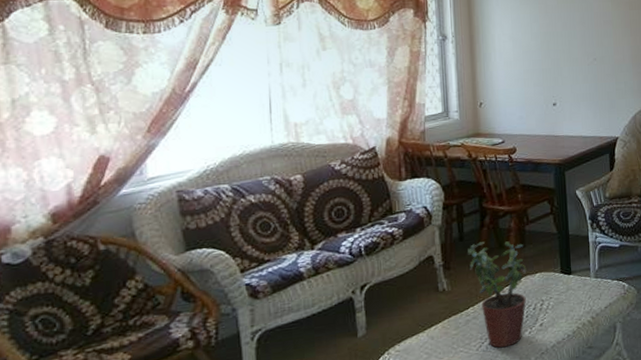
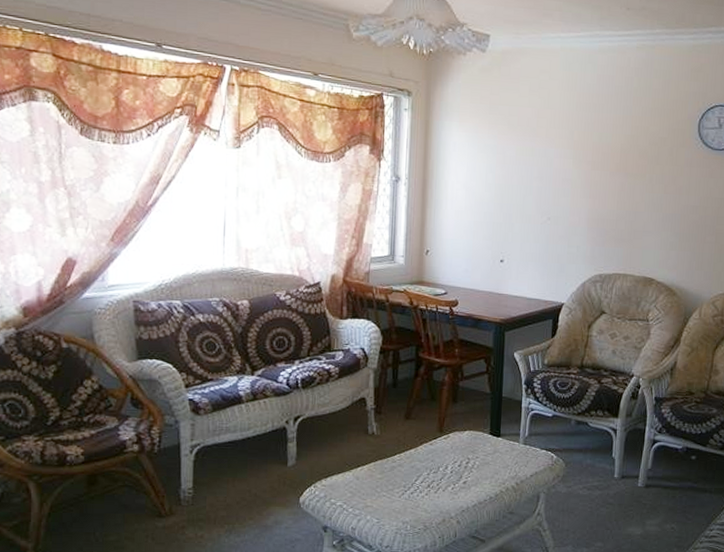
potted plant: present [466,241,527,348] -> none [399,391,456,499]

